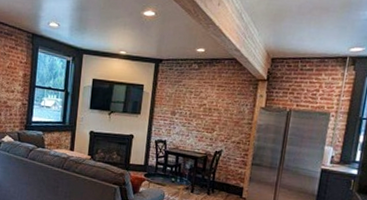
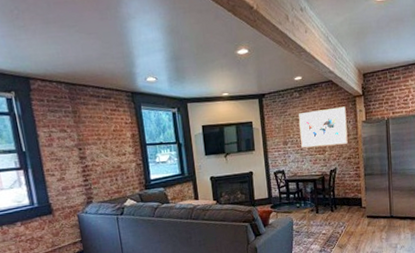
wall art: none [189,86,246,128] -> present [299,106,348,148]

